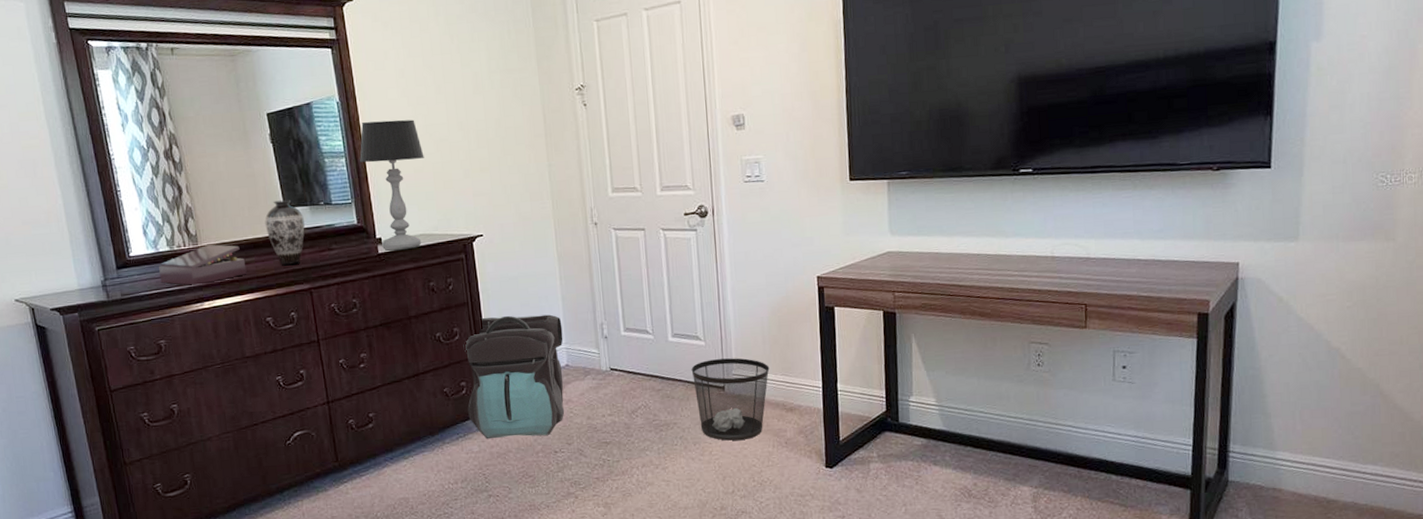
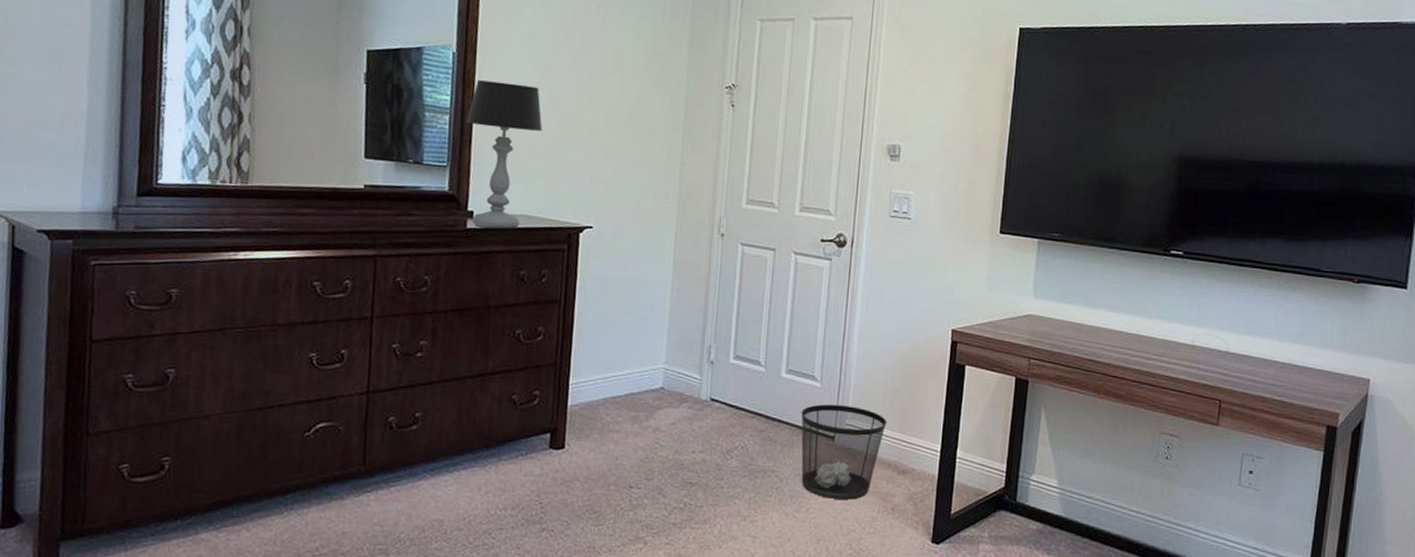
jewelry box: present [158,244,247,286] -> none [190,185,303,231]
decorative vase: present [264,199,305,266] -> none [336,149,386,226]
backpack: present [463,314,565,439] -> none [535,319,665,466]

